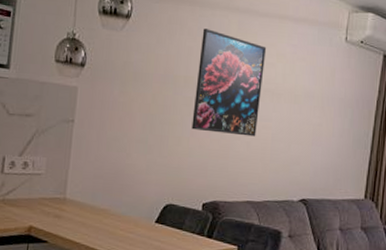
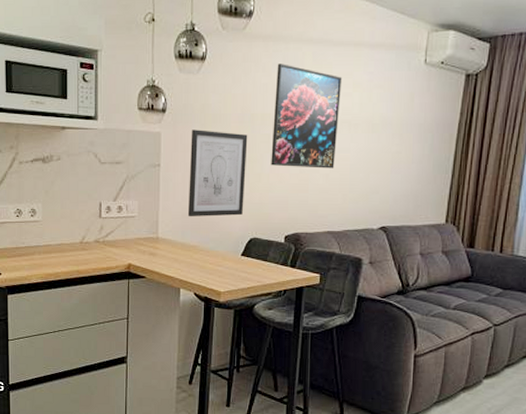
wall art: none [100,86,170,180] -> present [187,130,248,217]

